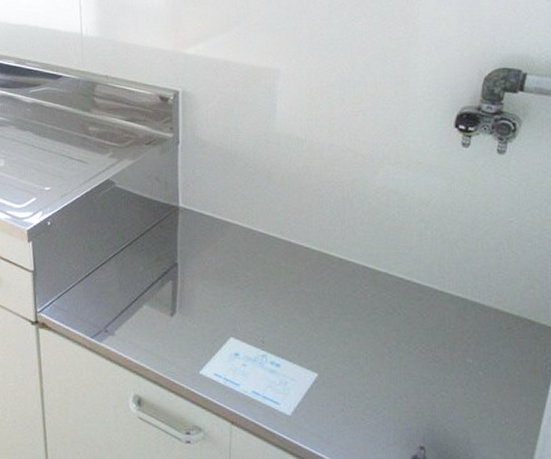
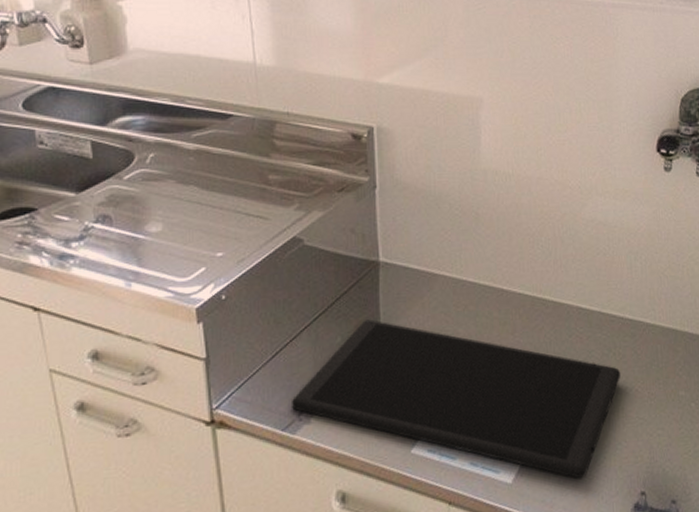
cutting board: none [100,255,405,424] -> present [292,319,621,479]

